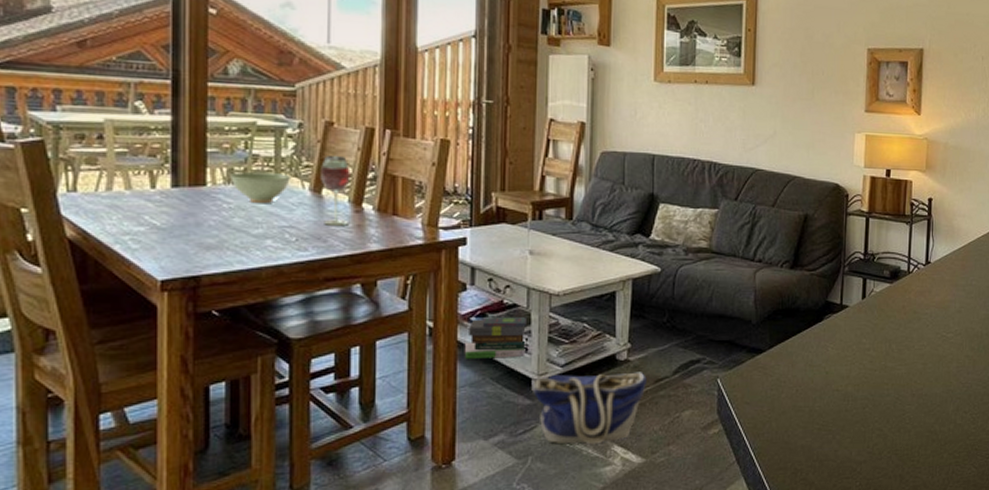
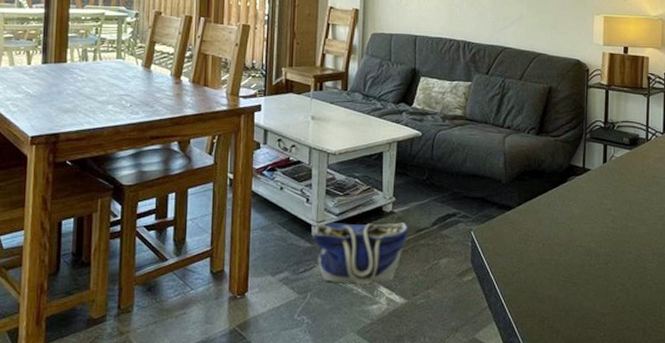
bowl: present [230,171,290,203] -> none [84,51,128,76]
wineglass: present [321,156,351,226] -> none [150,39,173,94]
books: present [464,317,527,359] -> none [257,172,309,207]

